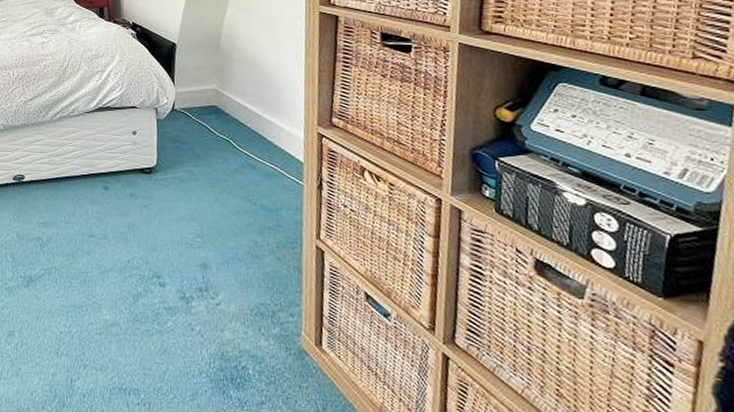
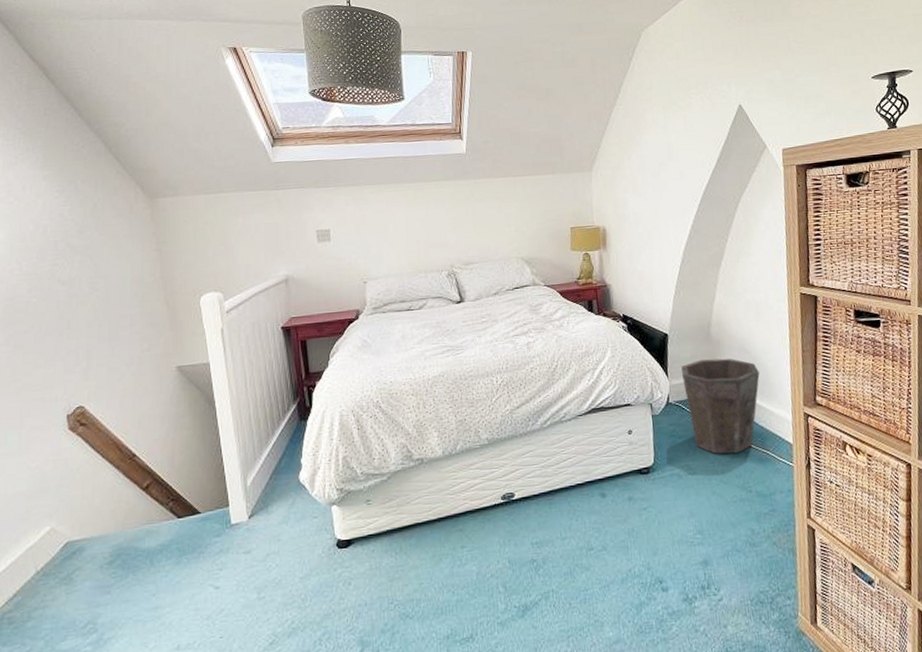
waste bin: none [188,71,270,165] -> present [681,358,760,454]

